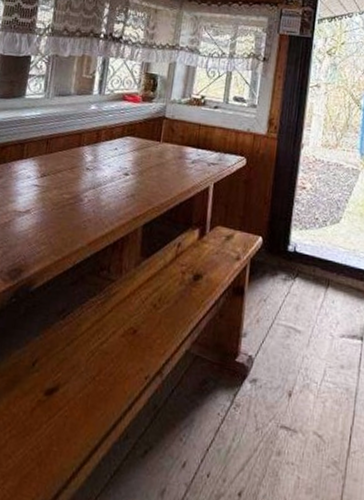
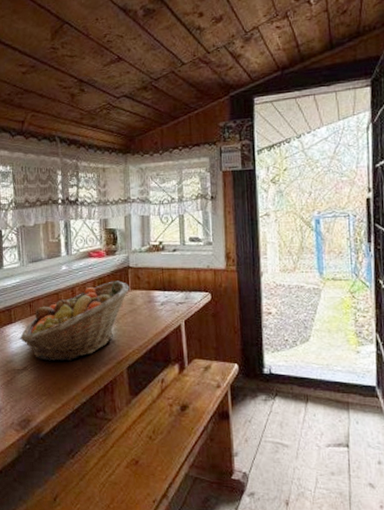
fruit basket: none [28,129,161,210] -> present [19,280,130,361]

